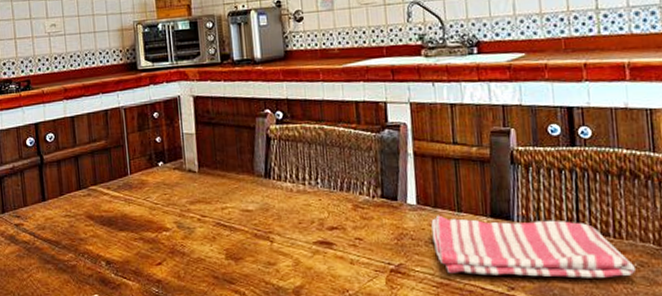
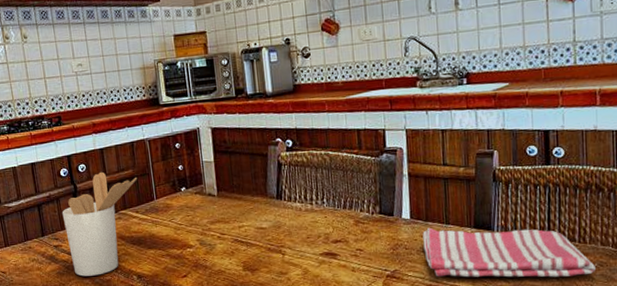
utensil holder: none [25,142,111,261] -> present [62,171,138,277]

